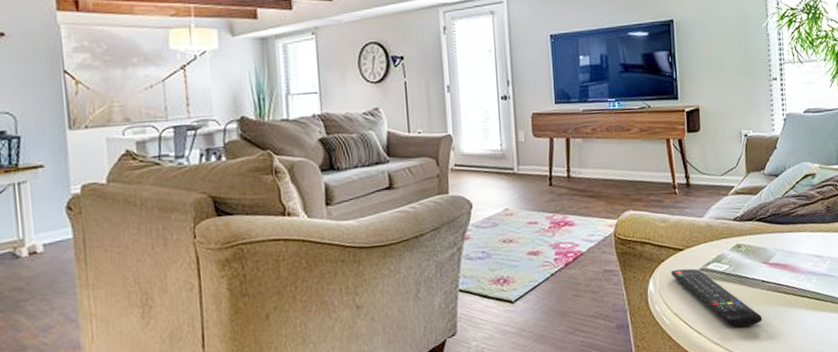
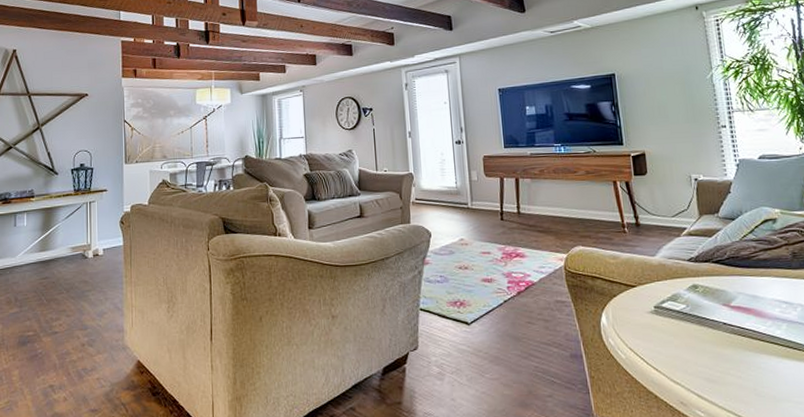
remote control: present [671,268,762,327] -> none [624,305,727,369]

